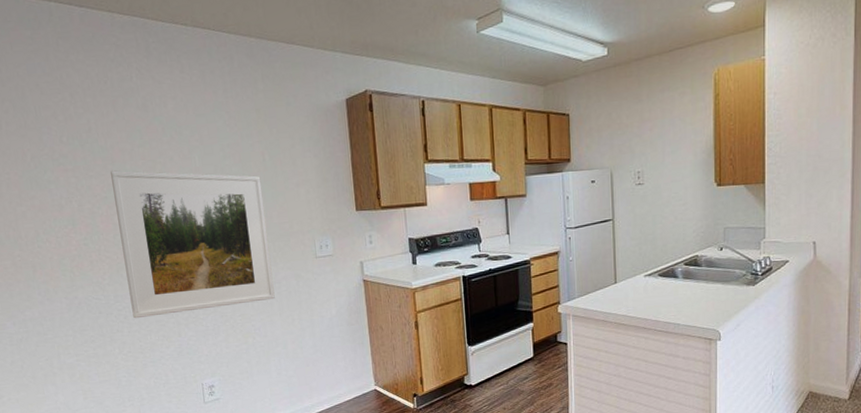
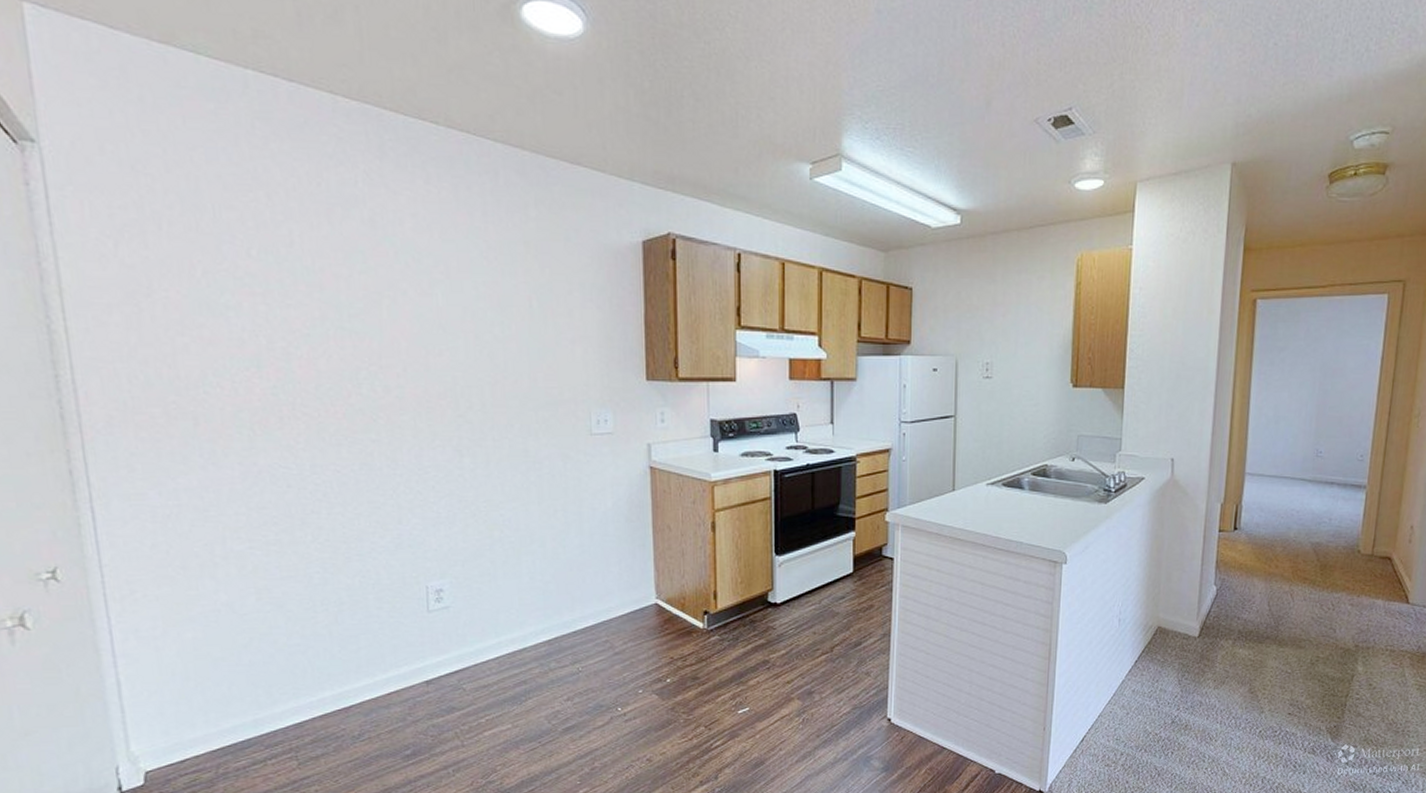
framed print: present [110,170,275,319] -> none [317,300,533,497]

